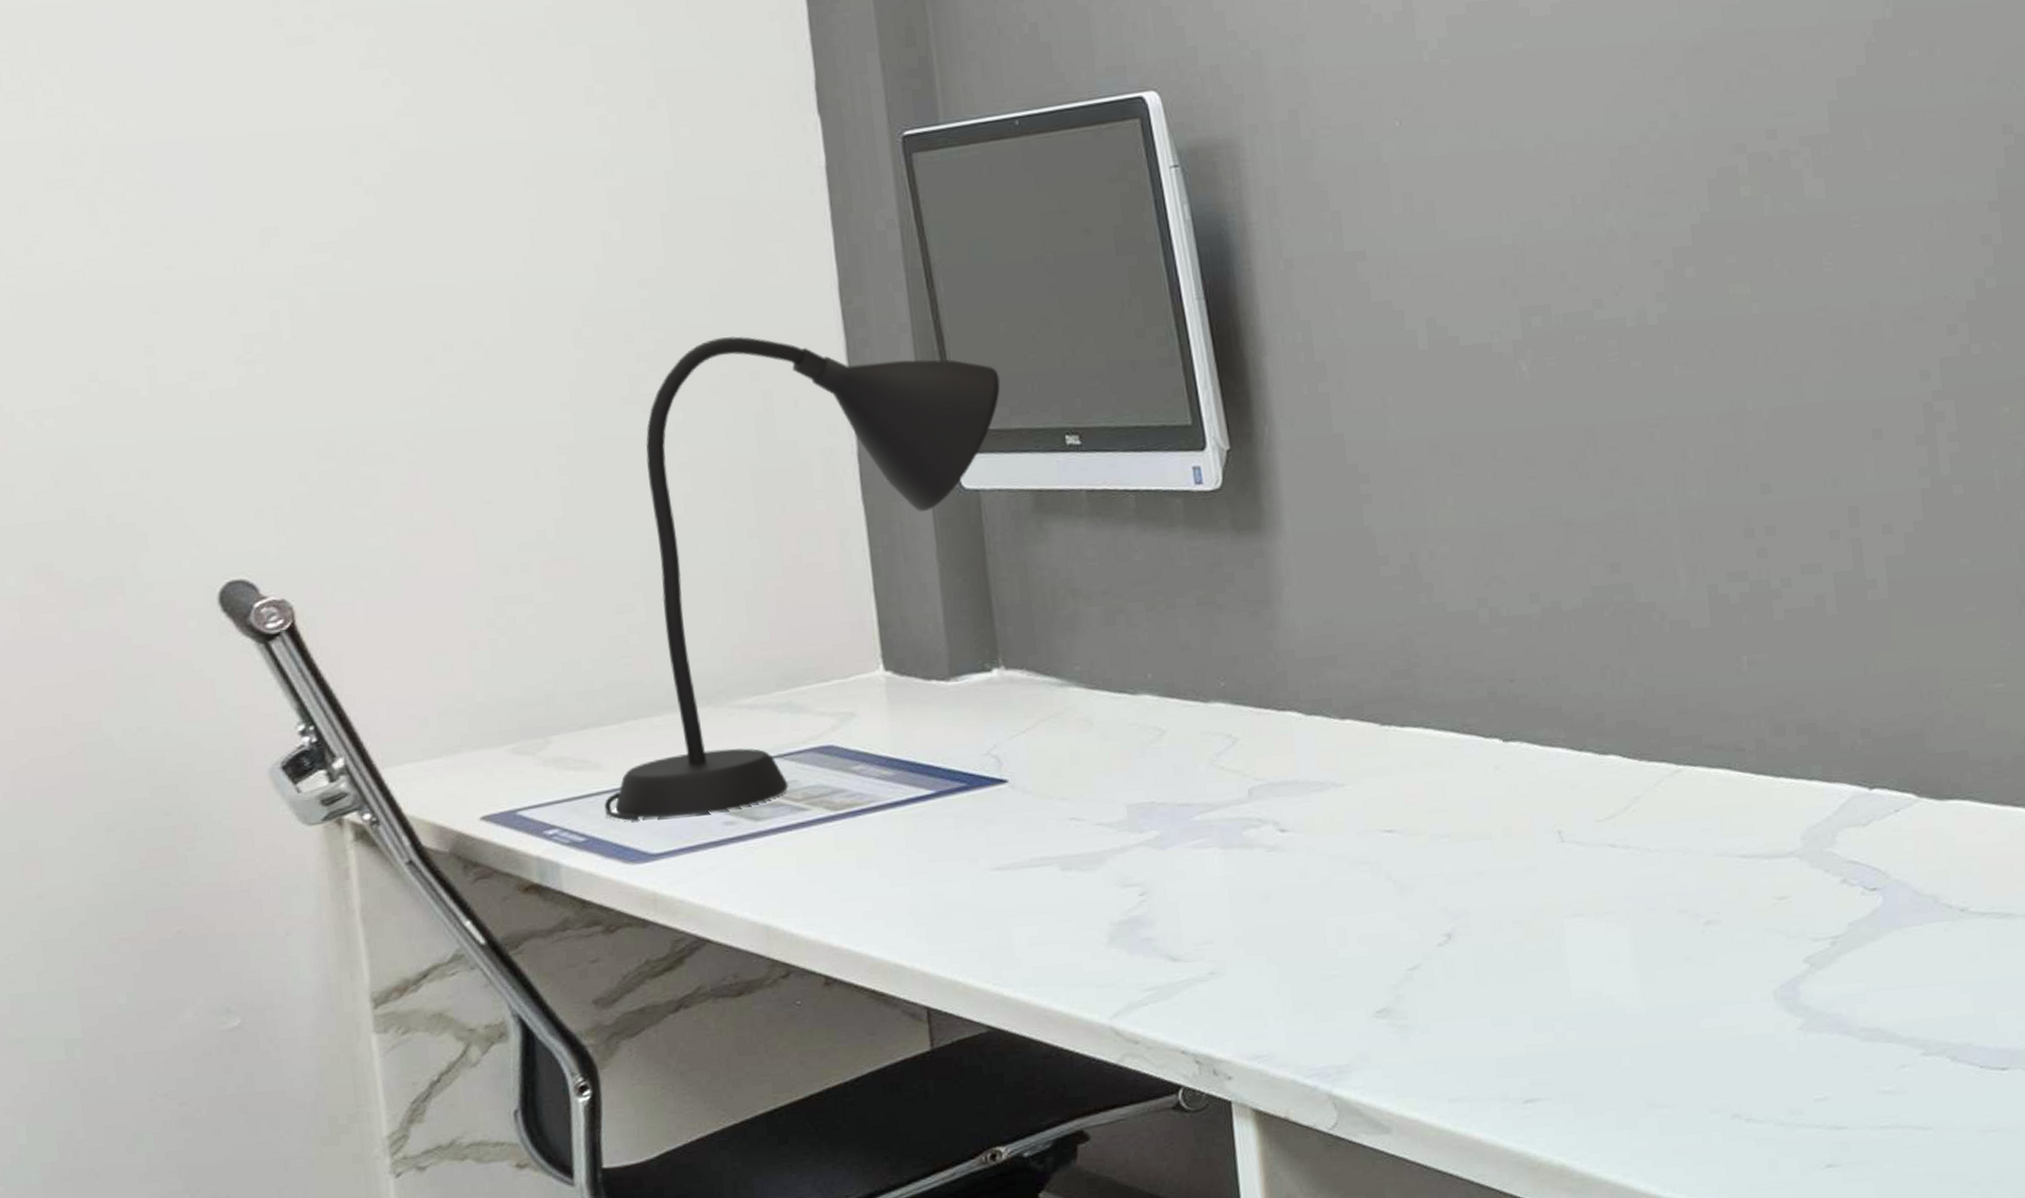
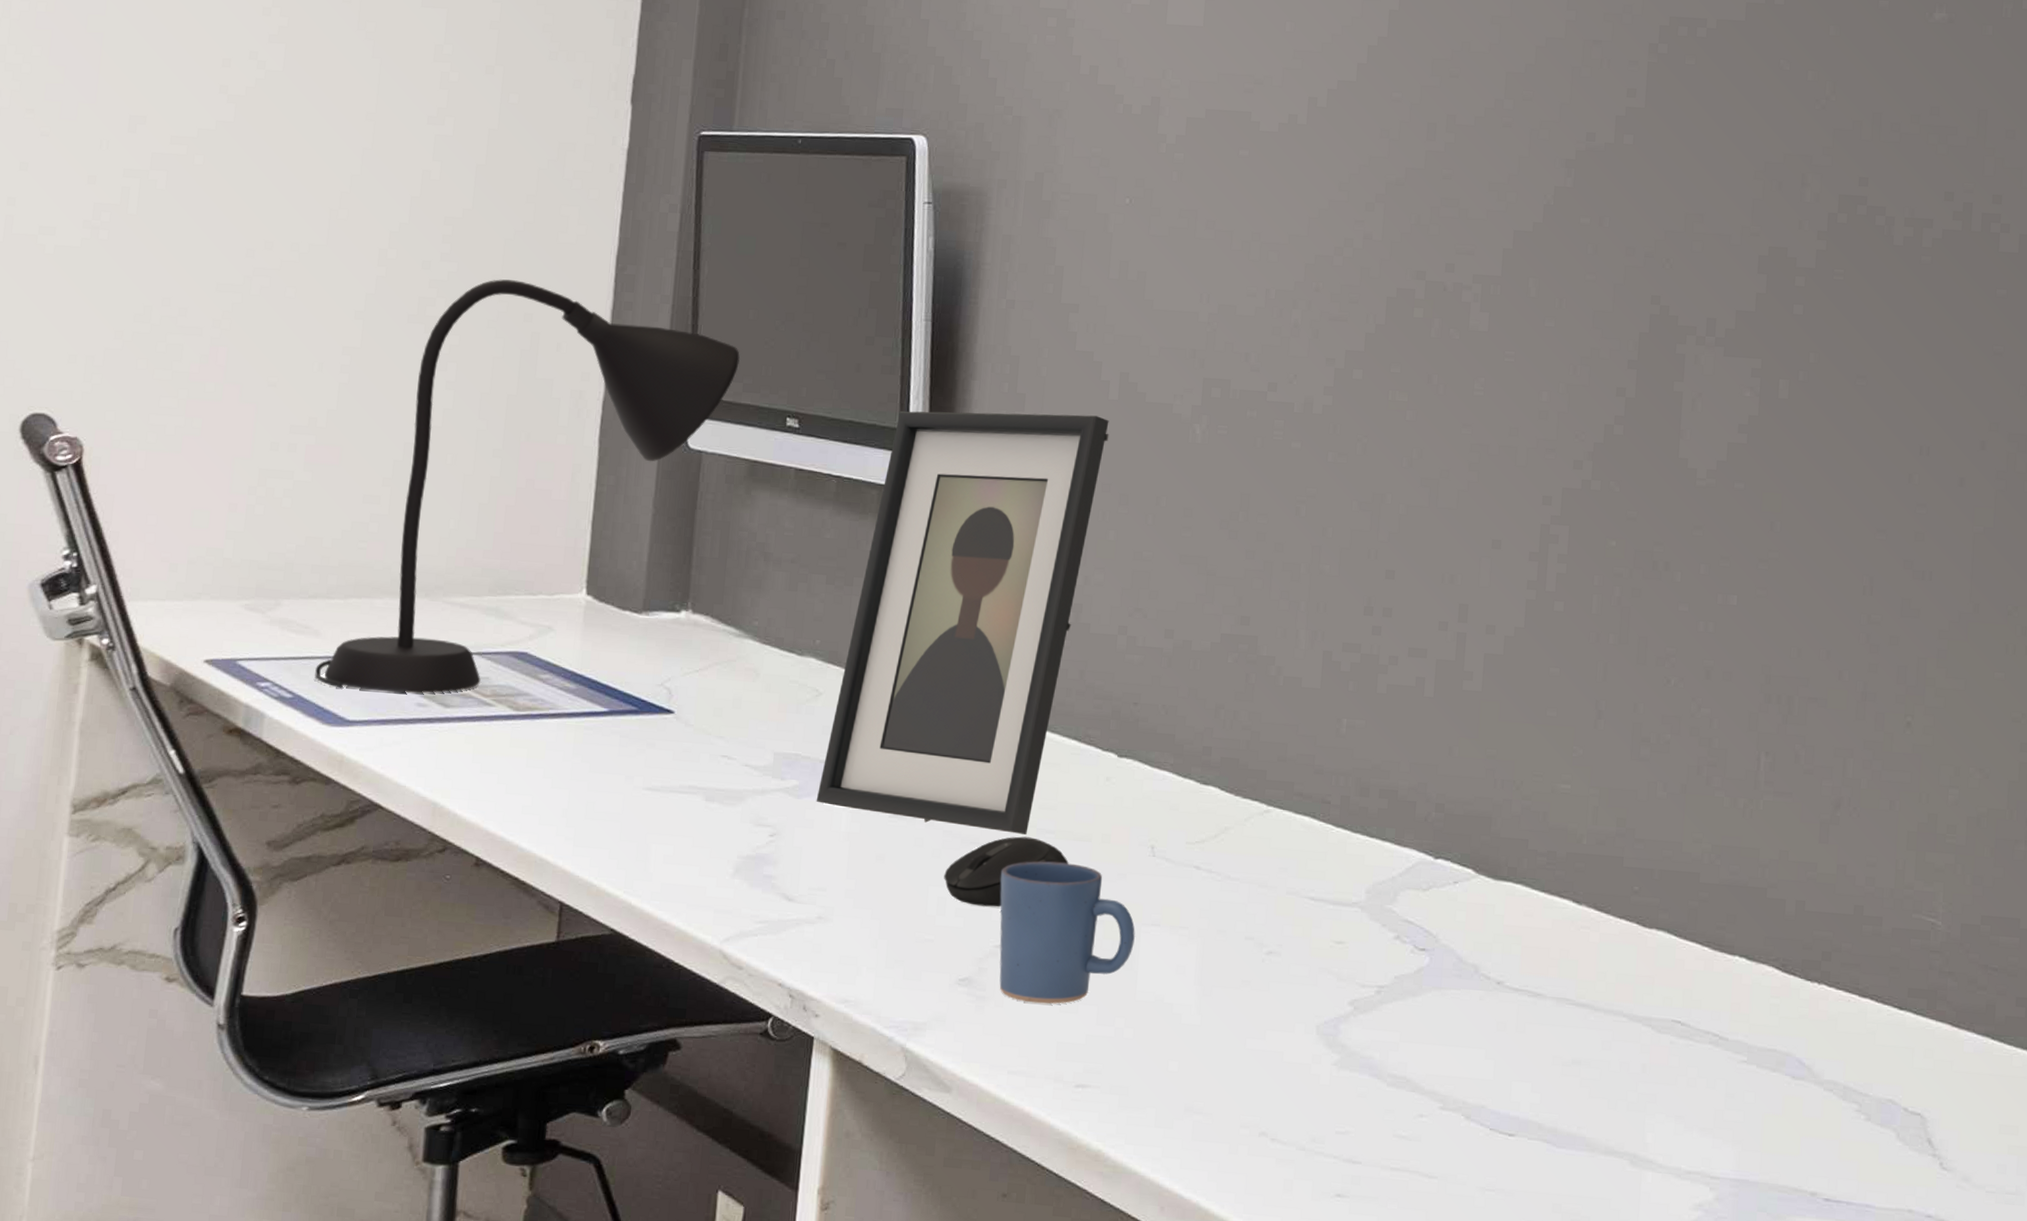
picture frame: none [1182,371,1427,851] -> present [816,410,1109,834]
computer mouse: none [1338,845,1472,930] -> present [944,836,1069,907]
mug: none [1400,865,1559,1023] -> present [999,861,1135,1004]

